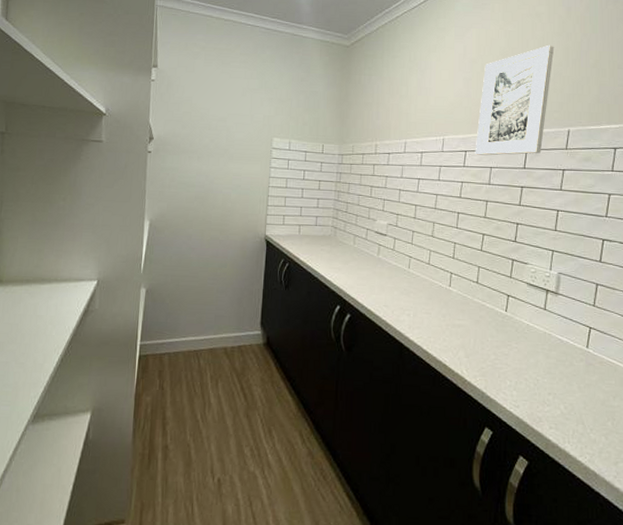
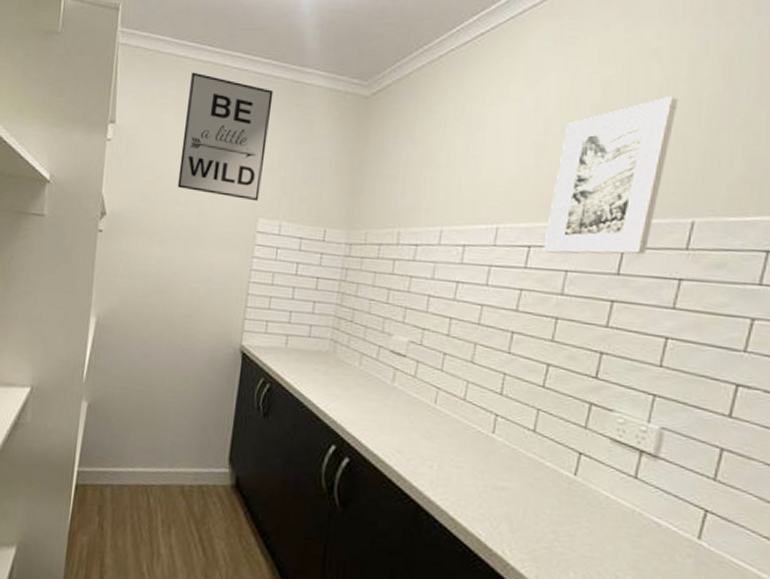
wall art: none [209,28,279,125] -> present [177,72,274,202]

